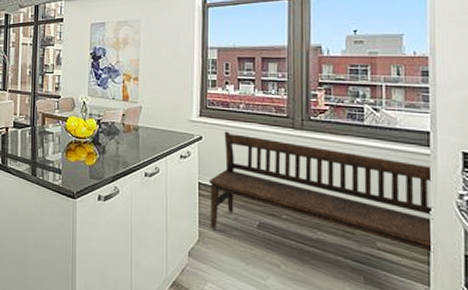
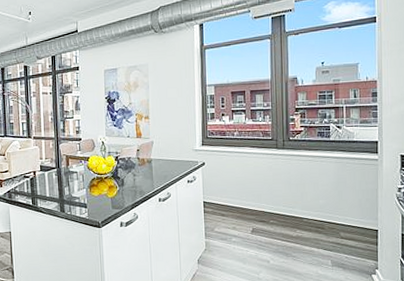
bench: present [210,131,435,253] -> none [212,156,381,239]

